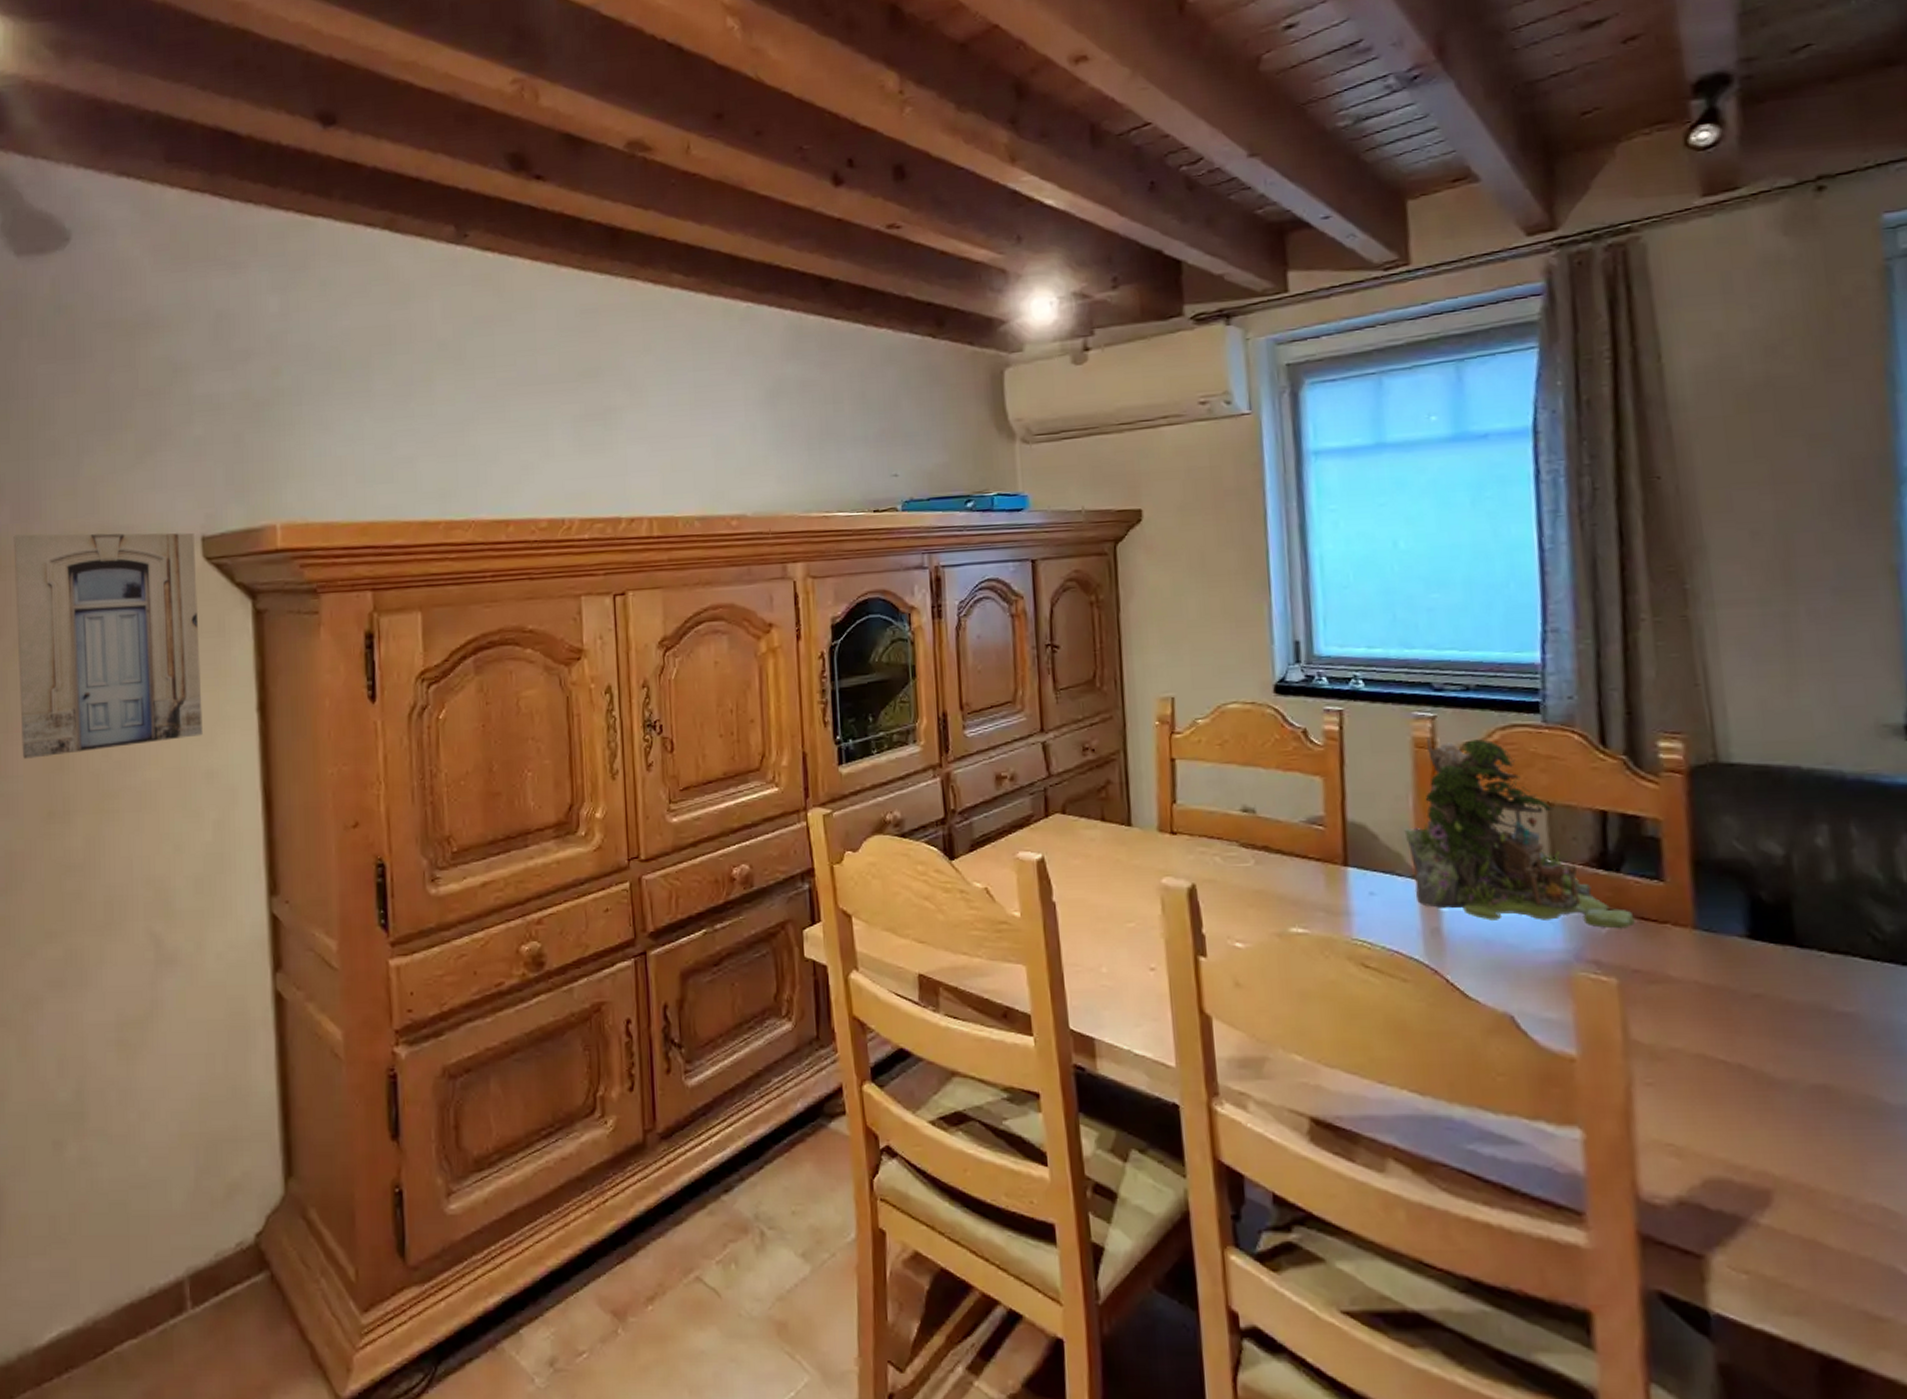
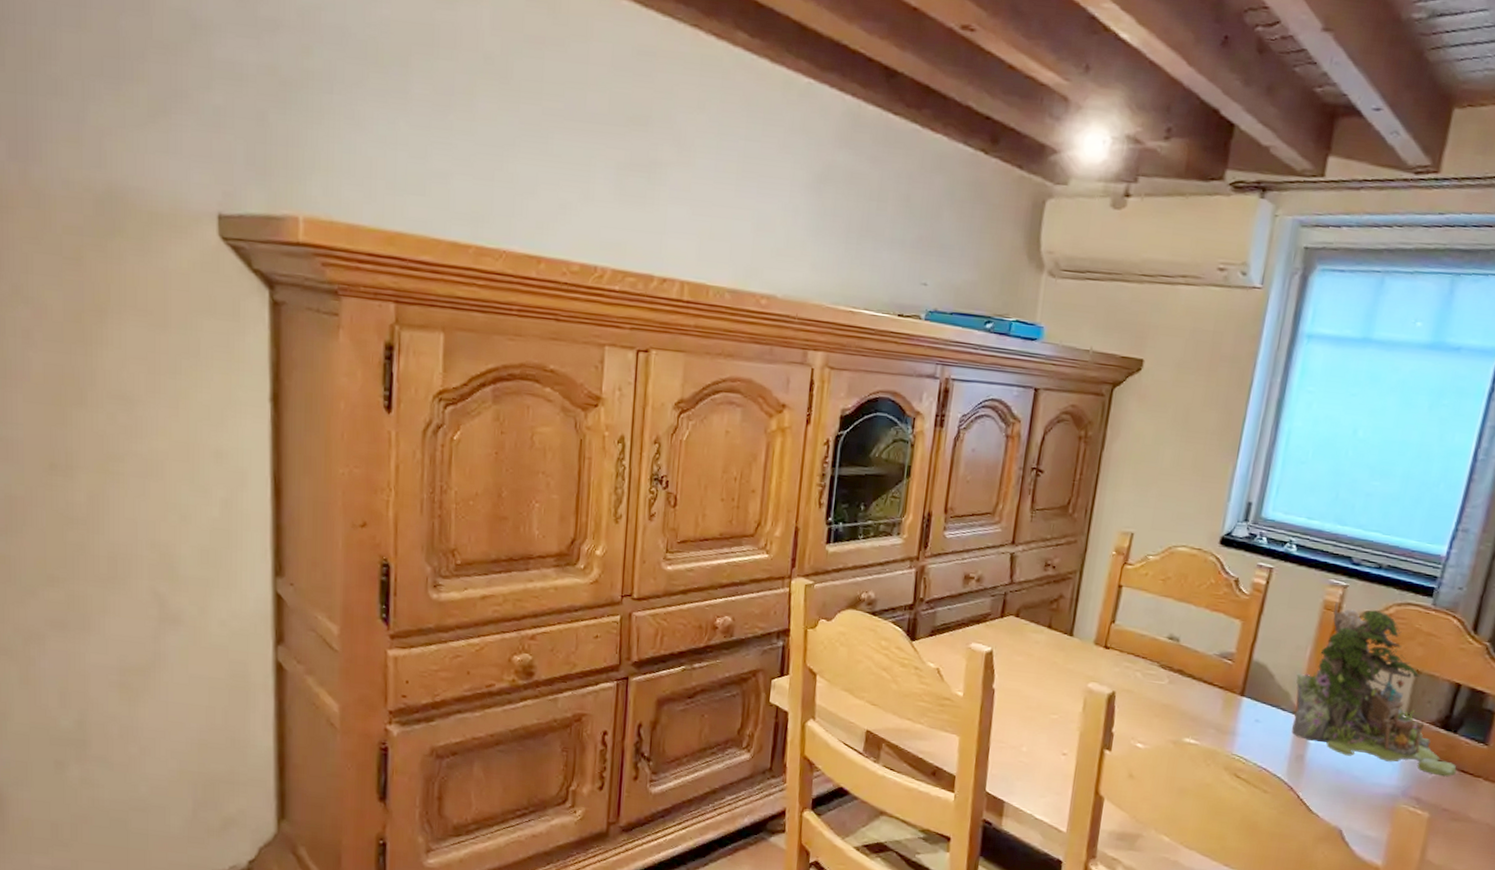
wall art: present [13,532,203,759] -> none [10,174,213,416]

